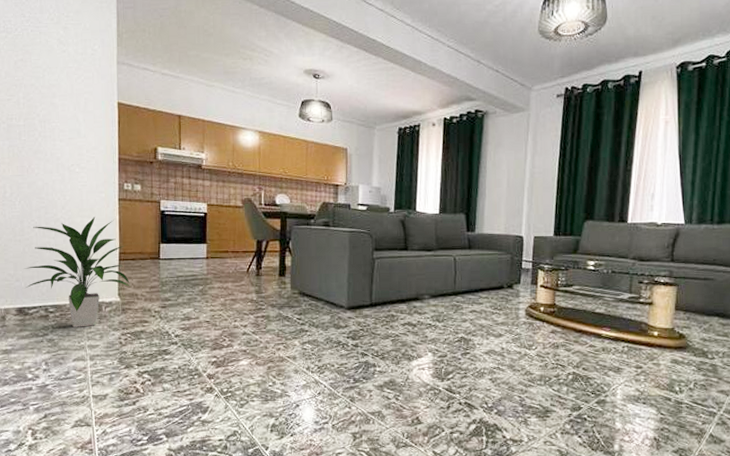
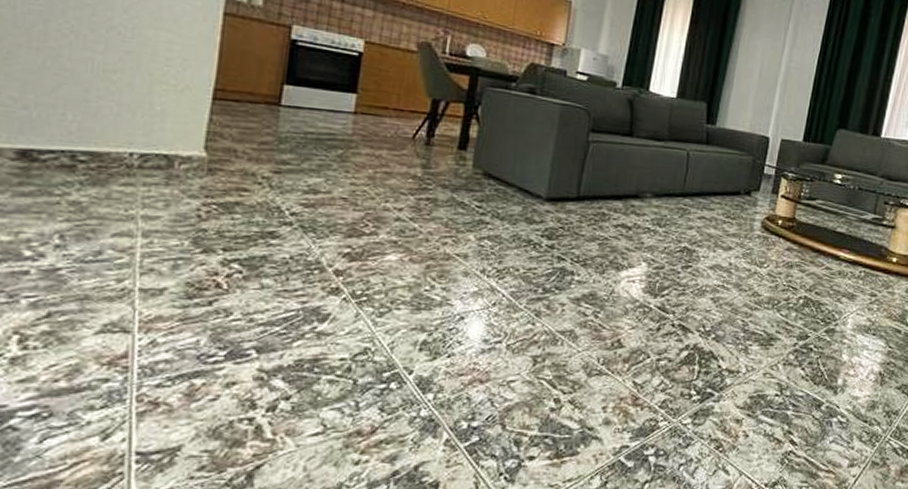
indoor plant: present [24,217,130,327] -> none [38,30,227,189]

